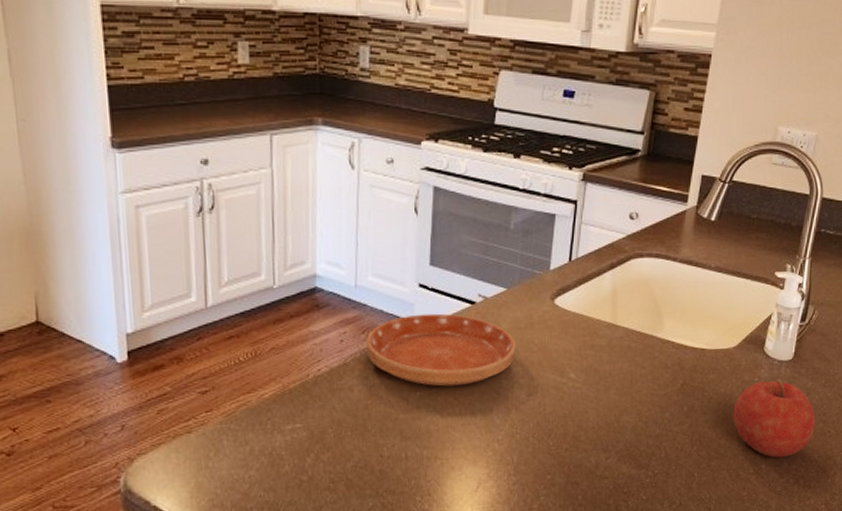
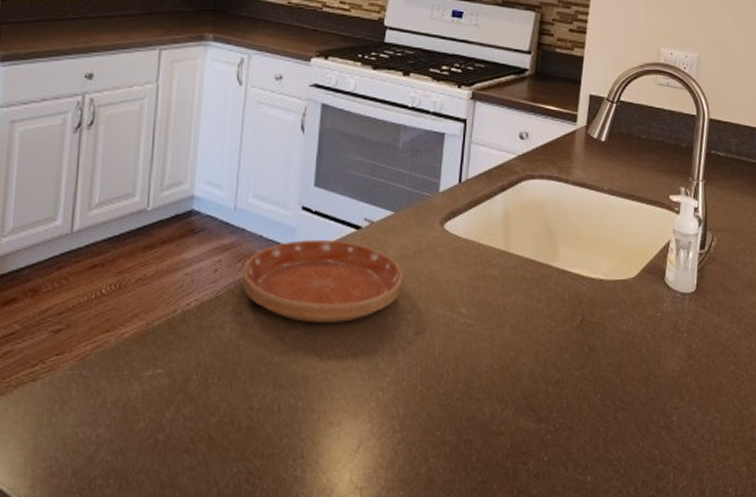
fruit: present [733,378,816,458] -> none [637,313,726,408]

